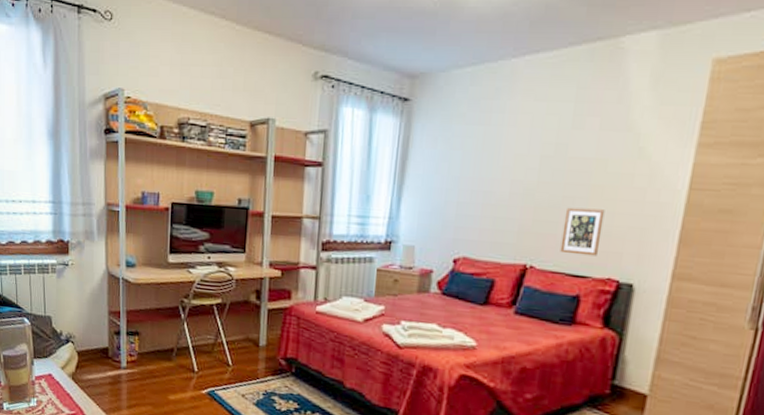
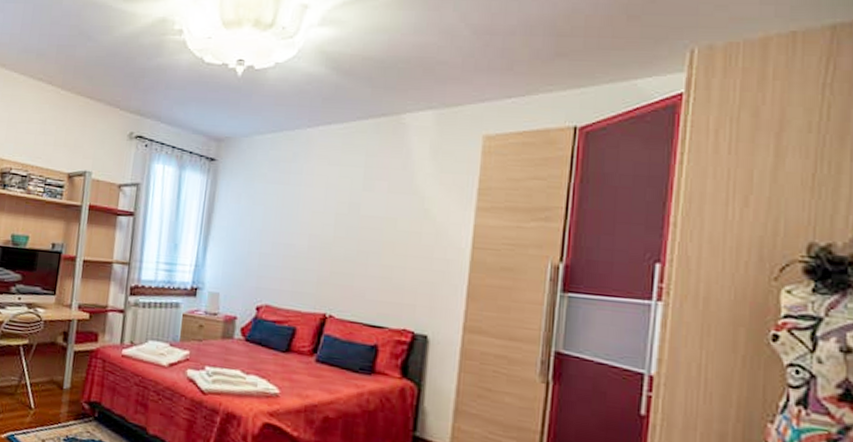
picture frame: present [560,207,605,256] -> none [357,261,397,308]

